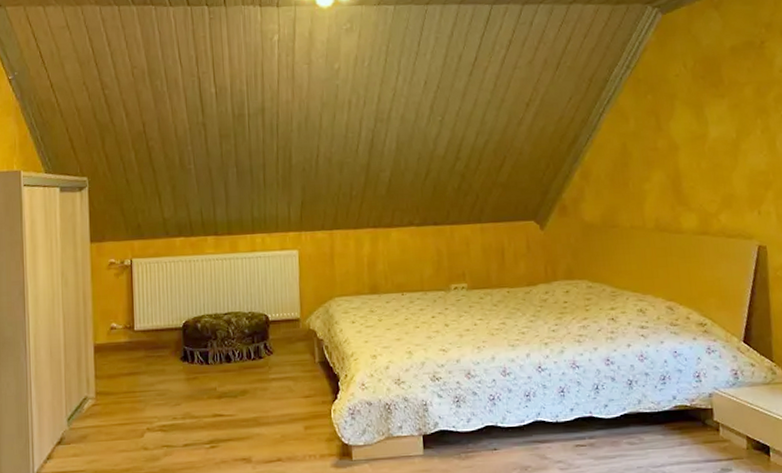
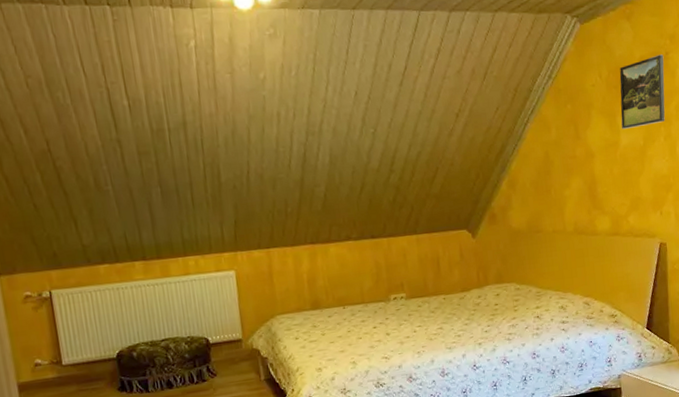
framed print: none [707,43,762,121] -> present [619,54,665,129]

